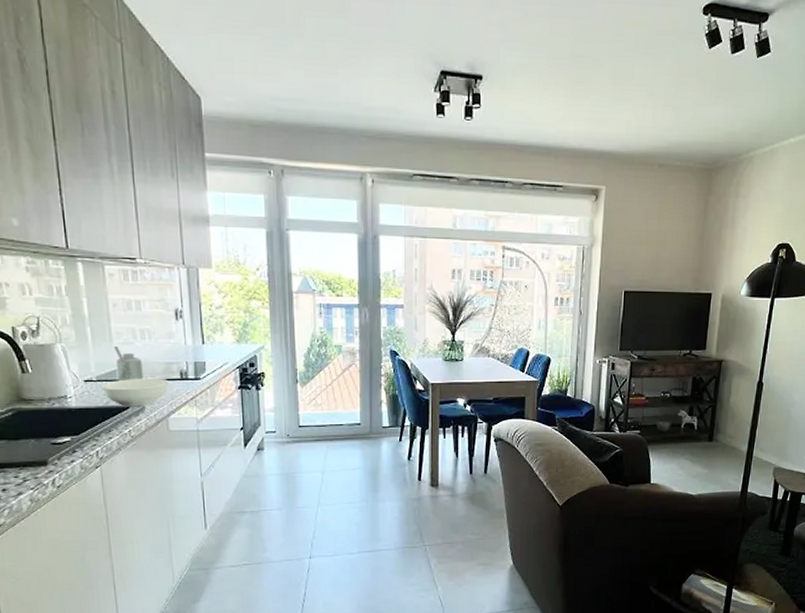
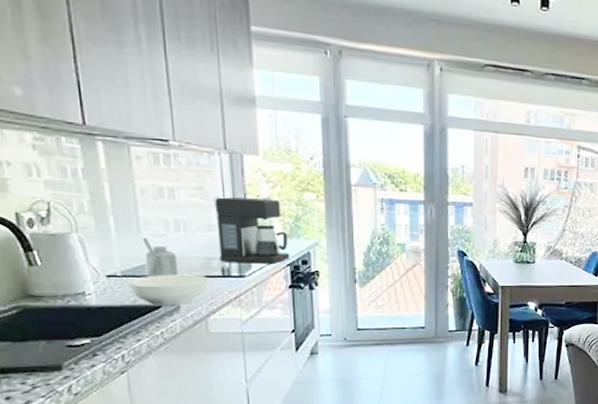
coffee maker: none [174,307,238,367] -> present [215,197,289,264]

